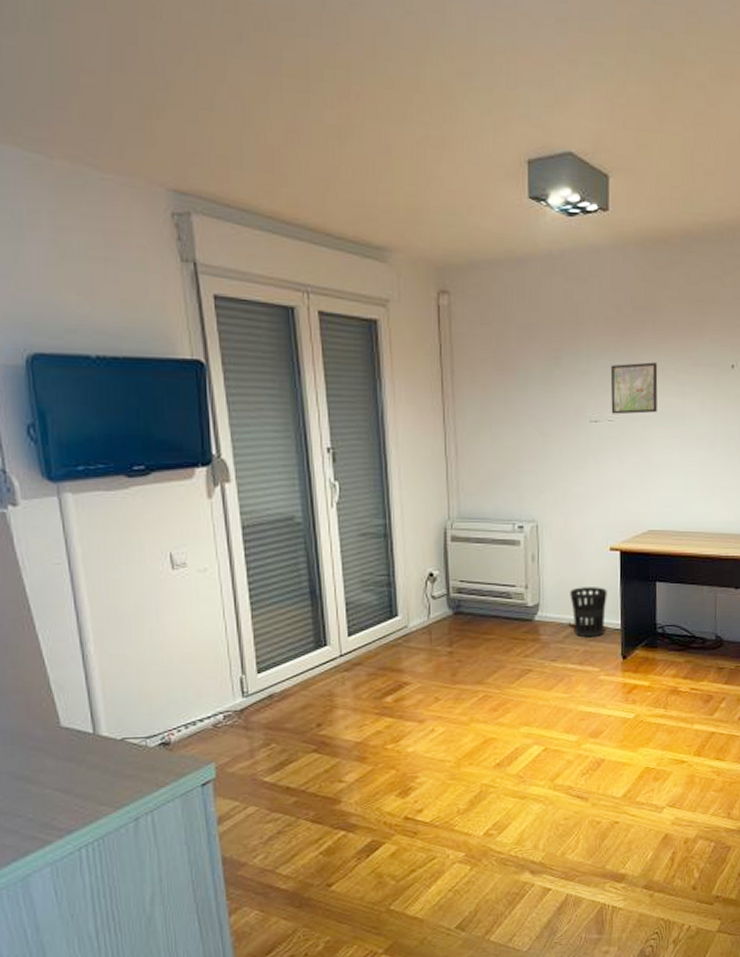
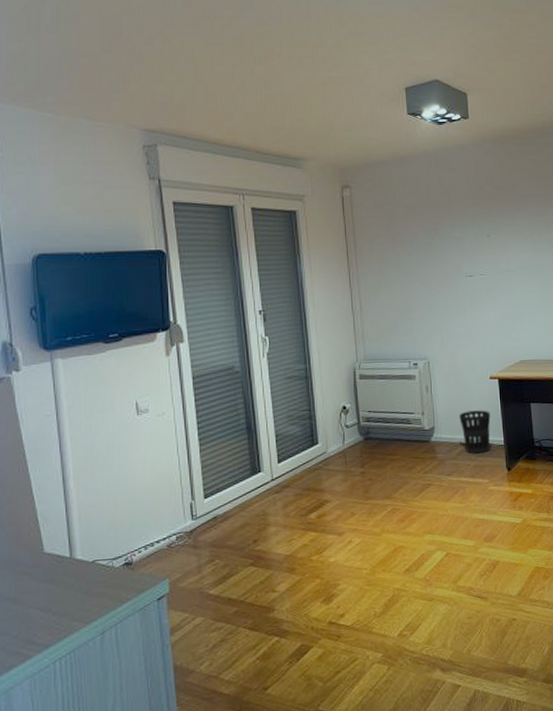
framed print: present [610,362,658,415] -> none [479,227,519,270]

